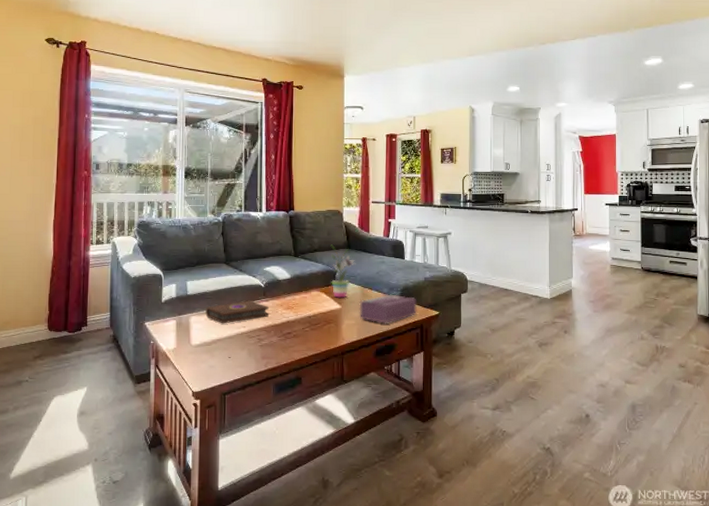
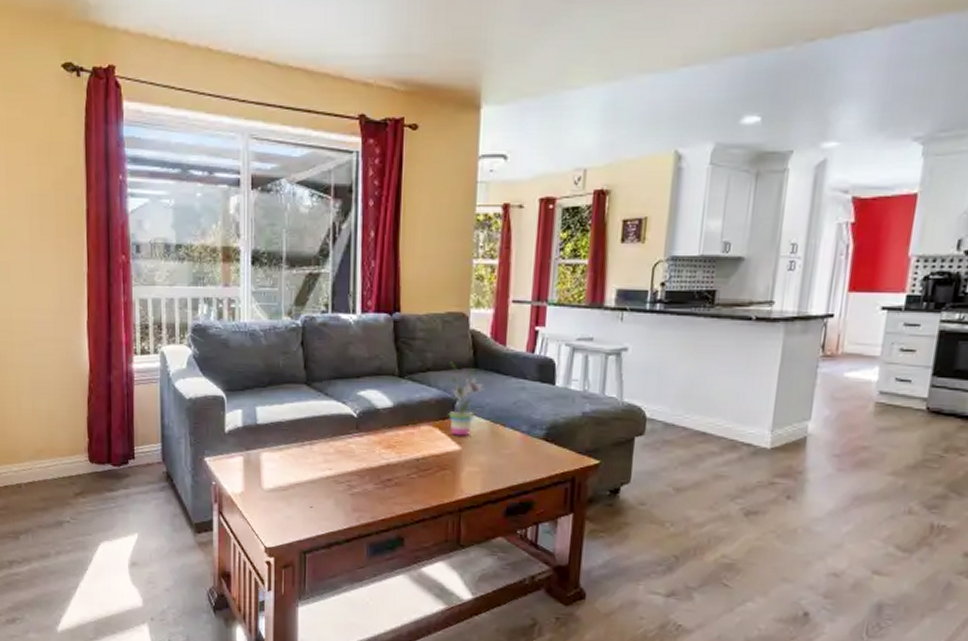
book: present [205,300,269,324] -> none [280,434,363,464]
tissue box: present [359,294,417,323] -> none [485,433,569,473]

